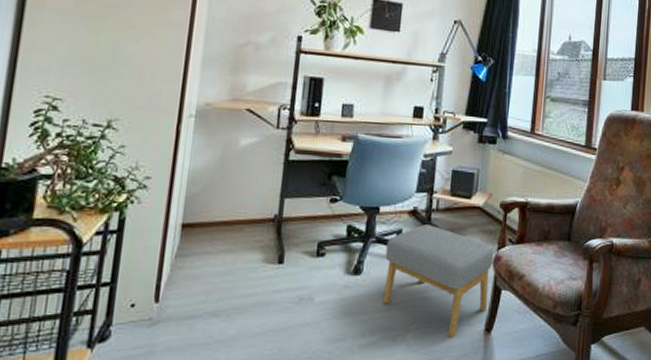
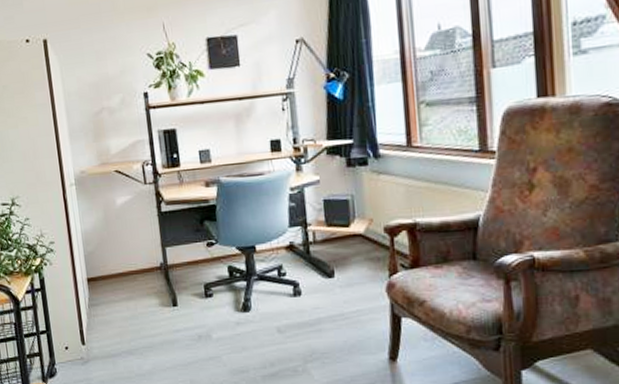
footstool: present [383,224,494,338] -> none [269,257,388,367]

